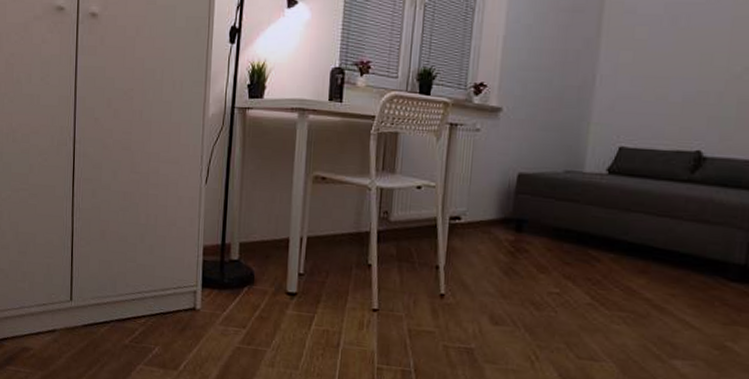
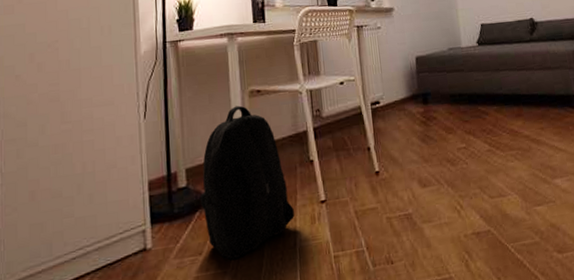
backpack: none [249,189,344,342] -> present [199,105,295,260]

